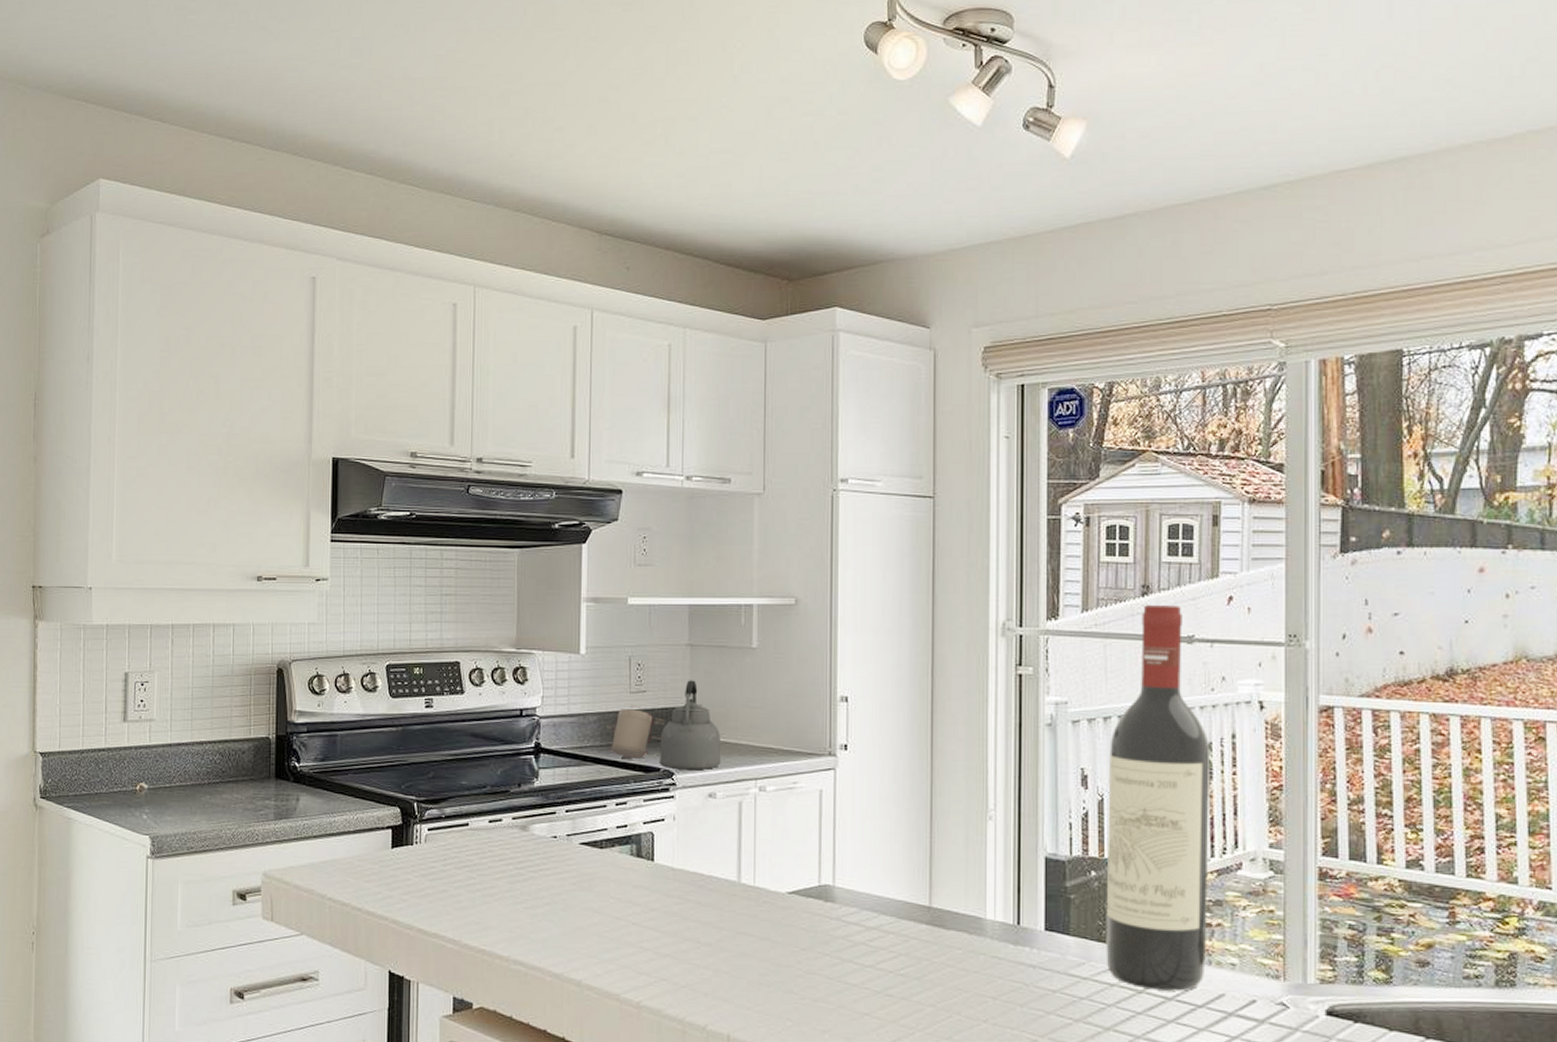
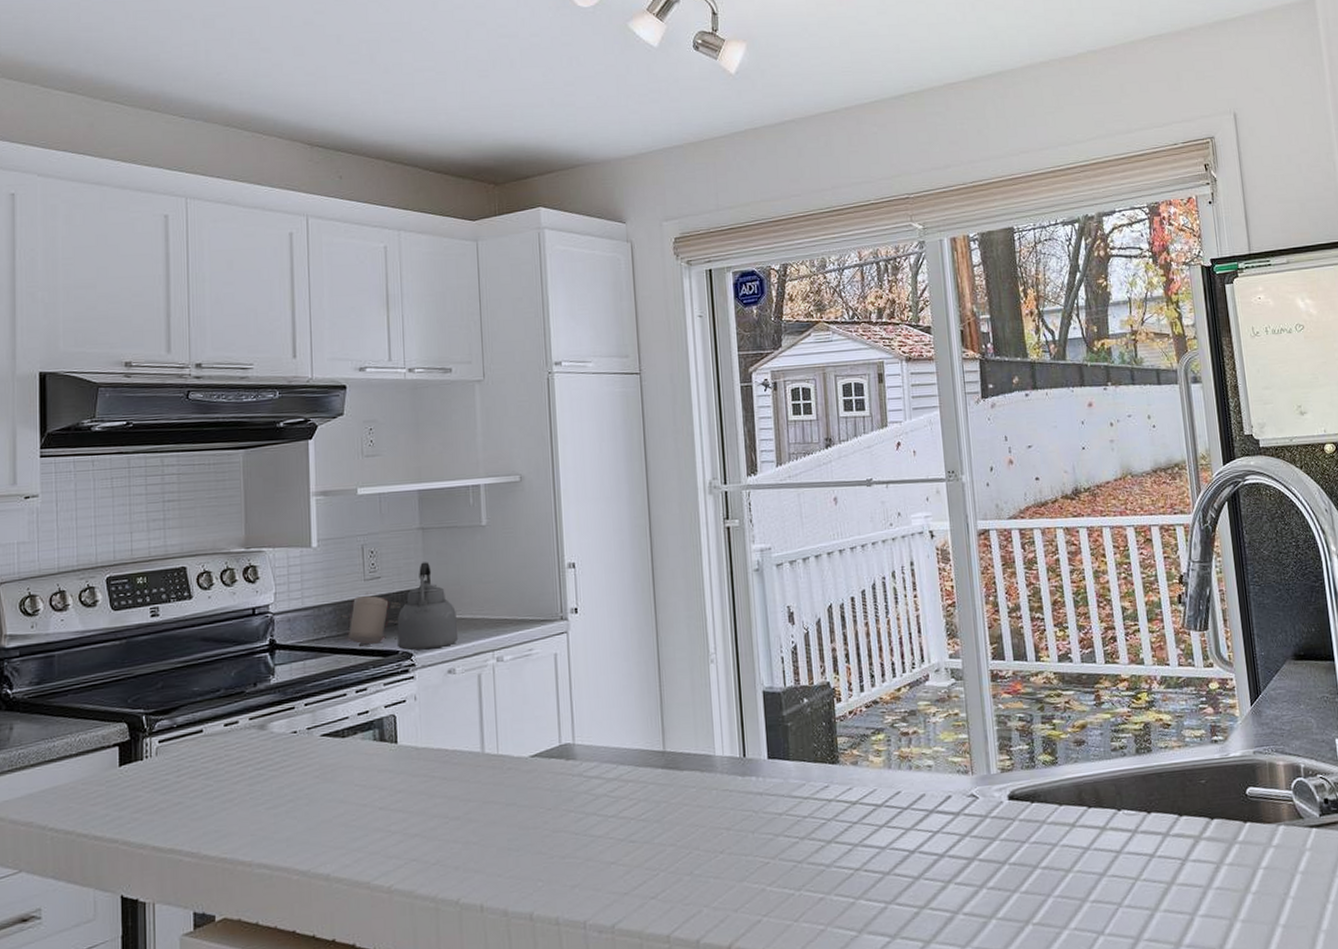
wine bottle: present [1106,605,1209,991] -> none [810,454,907,800]

